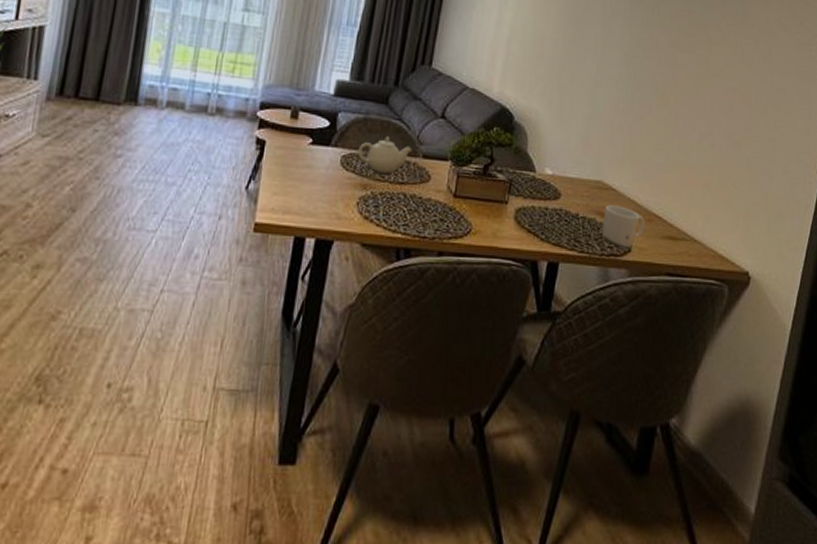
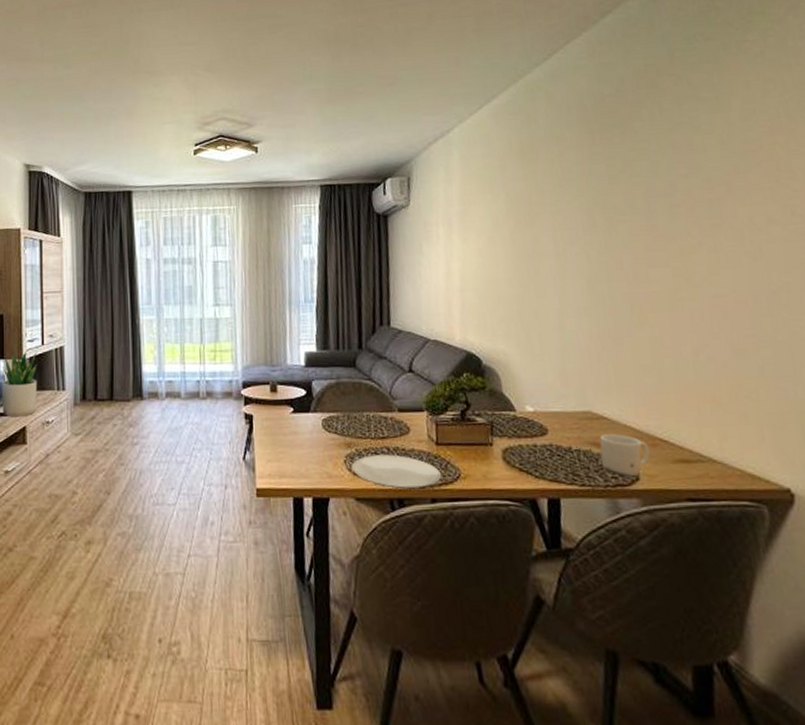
teapot: present [358,136,412,175] -> none [336,396,387,433]
plate: none [363,200,453,240] -> present [351,454,441,489]

